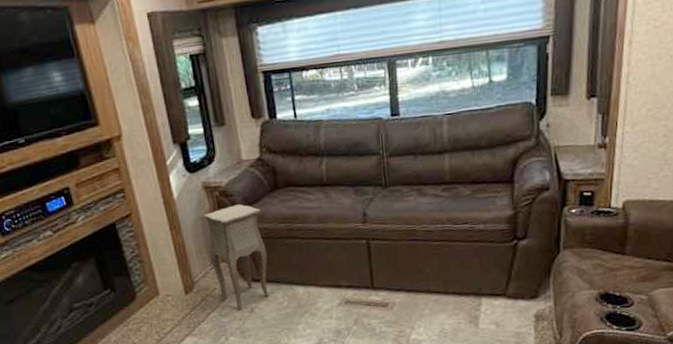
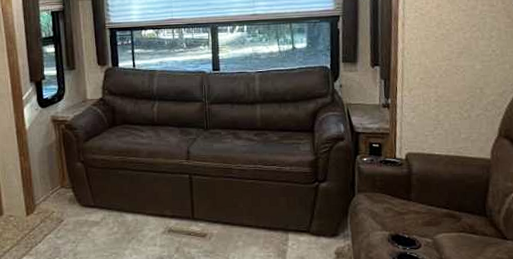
side table: present [203,204,270,312] -> none [49,137,102,236]

